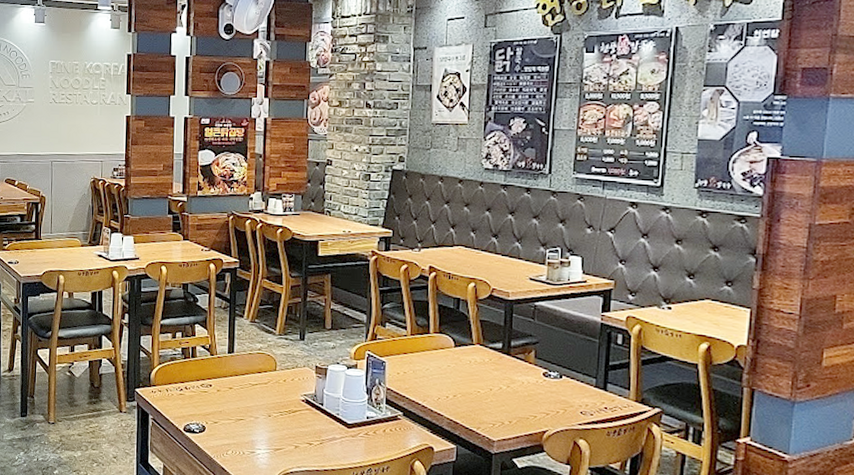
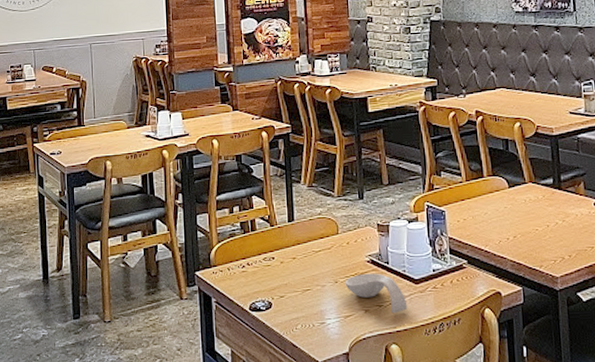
spoon rest: none [278,411,338,453] -> present [345,273,408,314]

